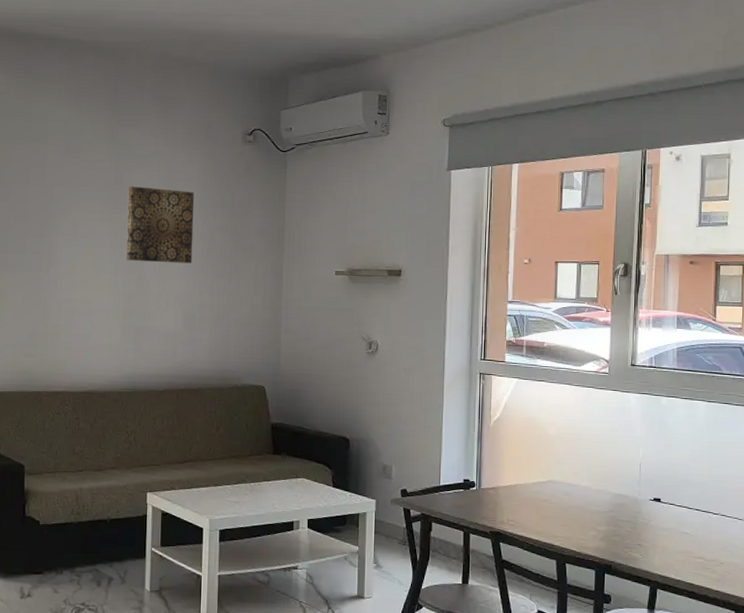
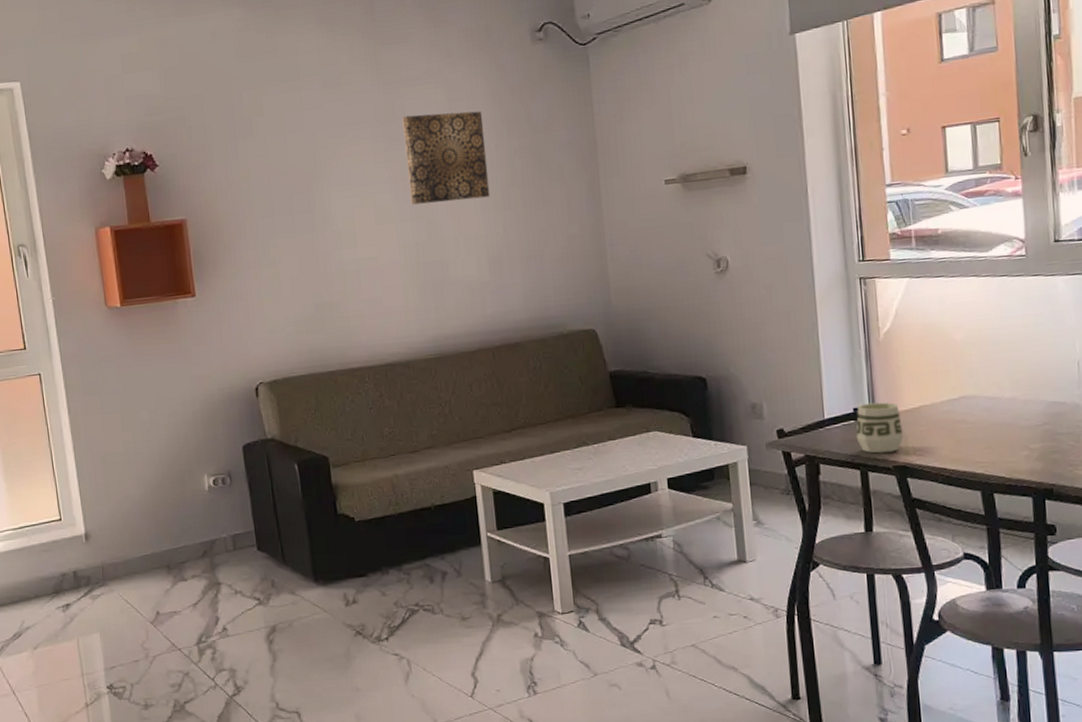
cup: none [463,476,500,520] -> present [856,402,903,454]

